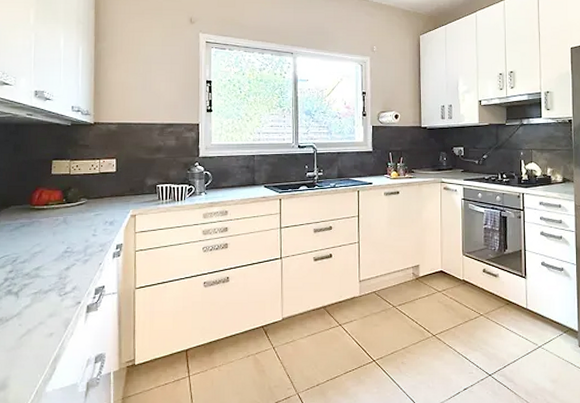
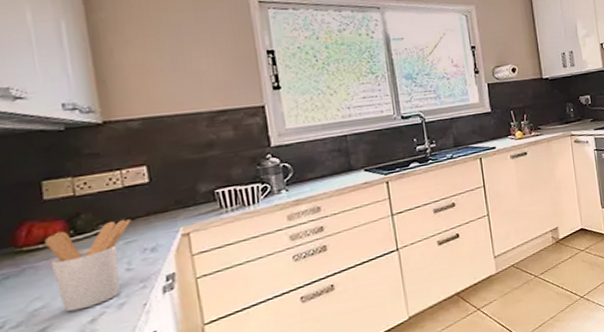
utensil holder: none [48,196,100,259] -> present [45,219,131,313]

